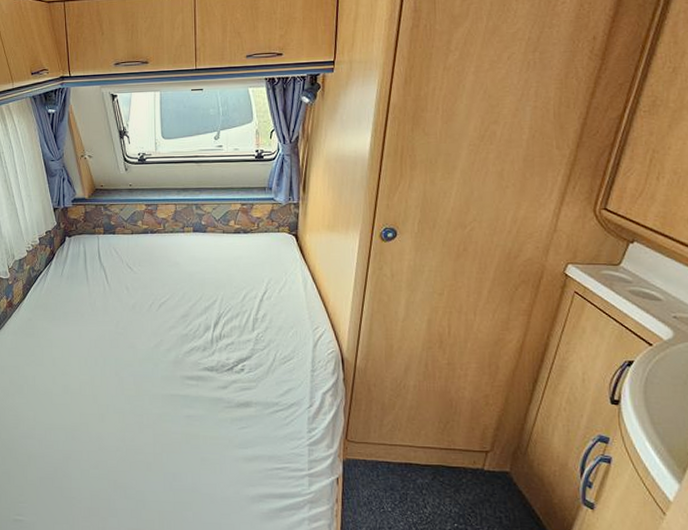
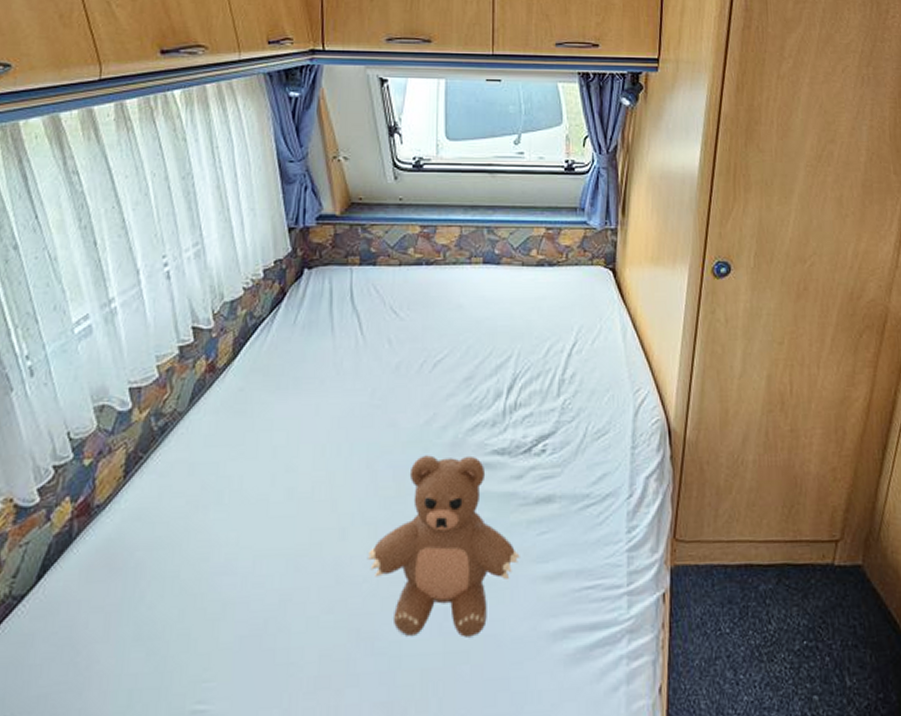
teddy bear: none [118,369,226,494] -> present [367,455,520,638]

